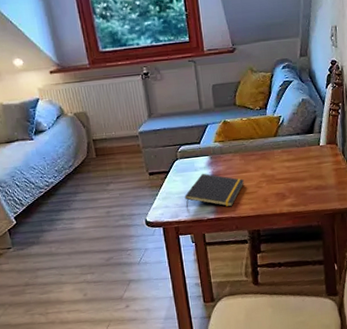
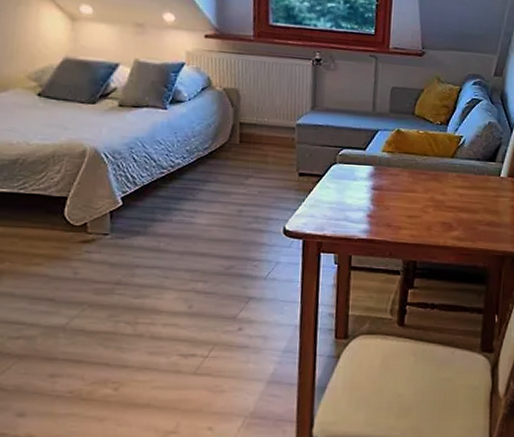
notepad: present [184,173,244,209] -> none [335,184,408,229]

